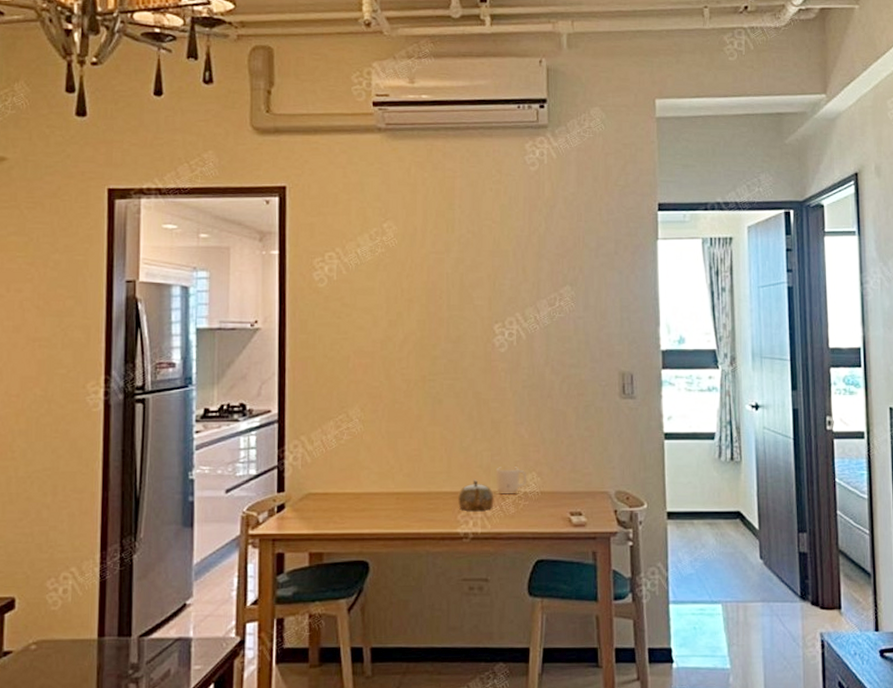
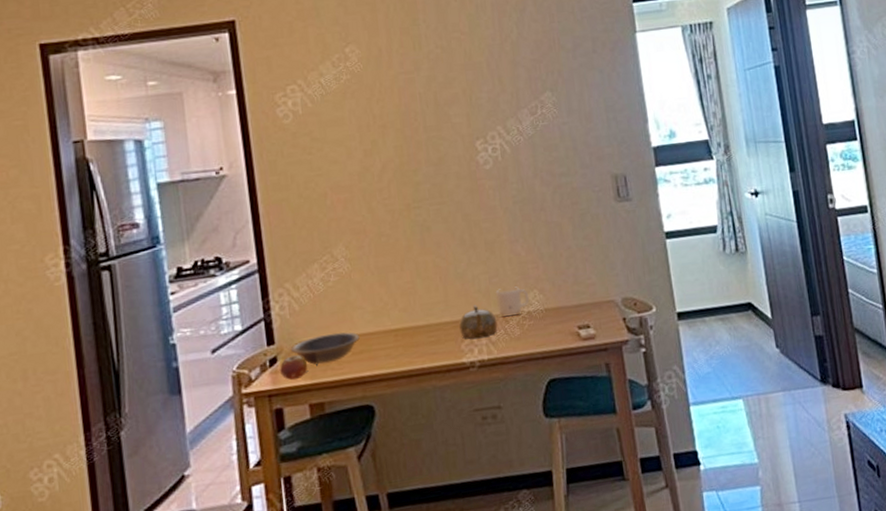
fruit: none [286,505,313,528] -> present [280,355,308,381]
bowl: none [298,488,364,517] -> present [290,332,360,365]

